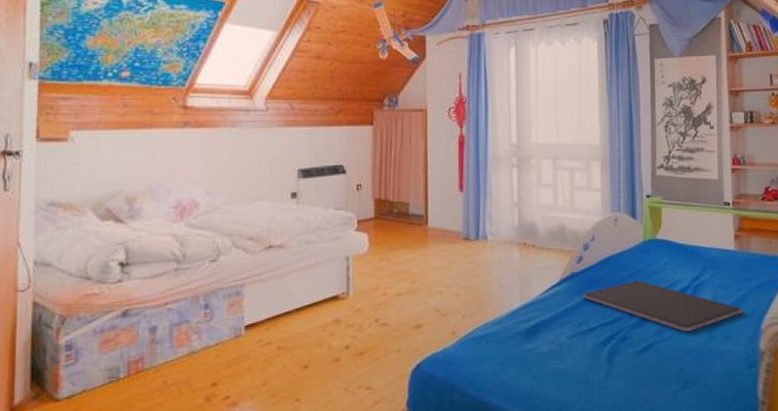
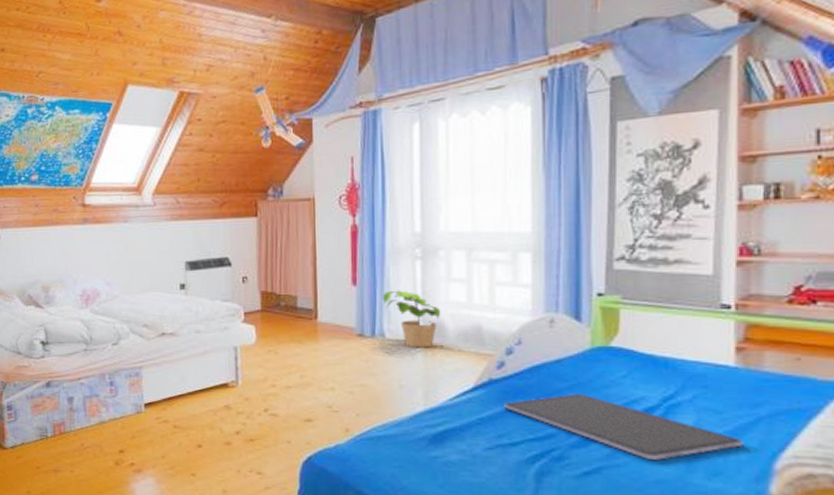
potted plant: none [485,195,534,248] -> present [382,290,441,348]

